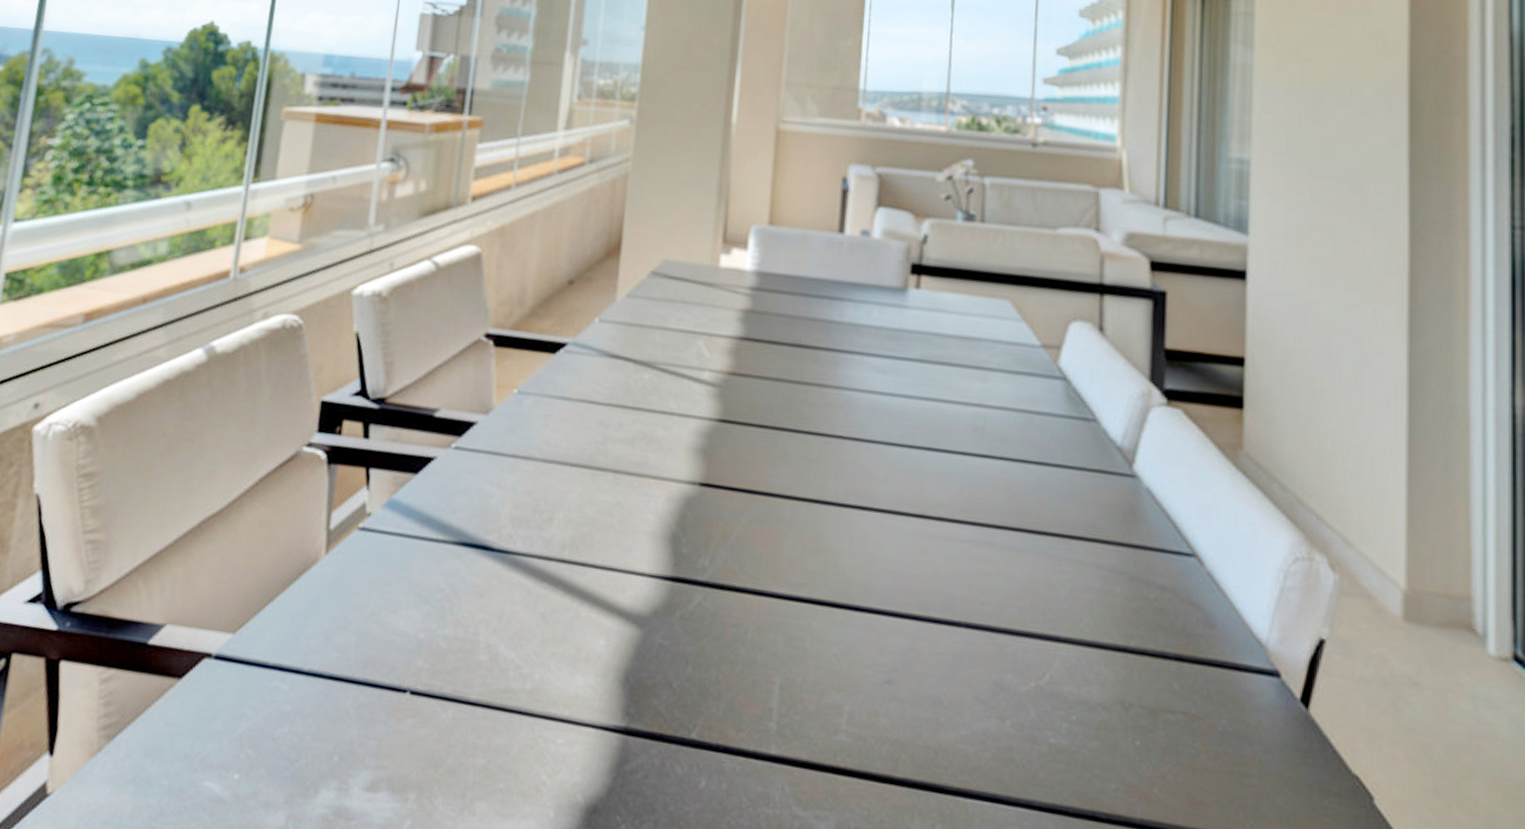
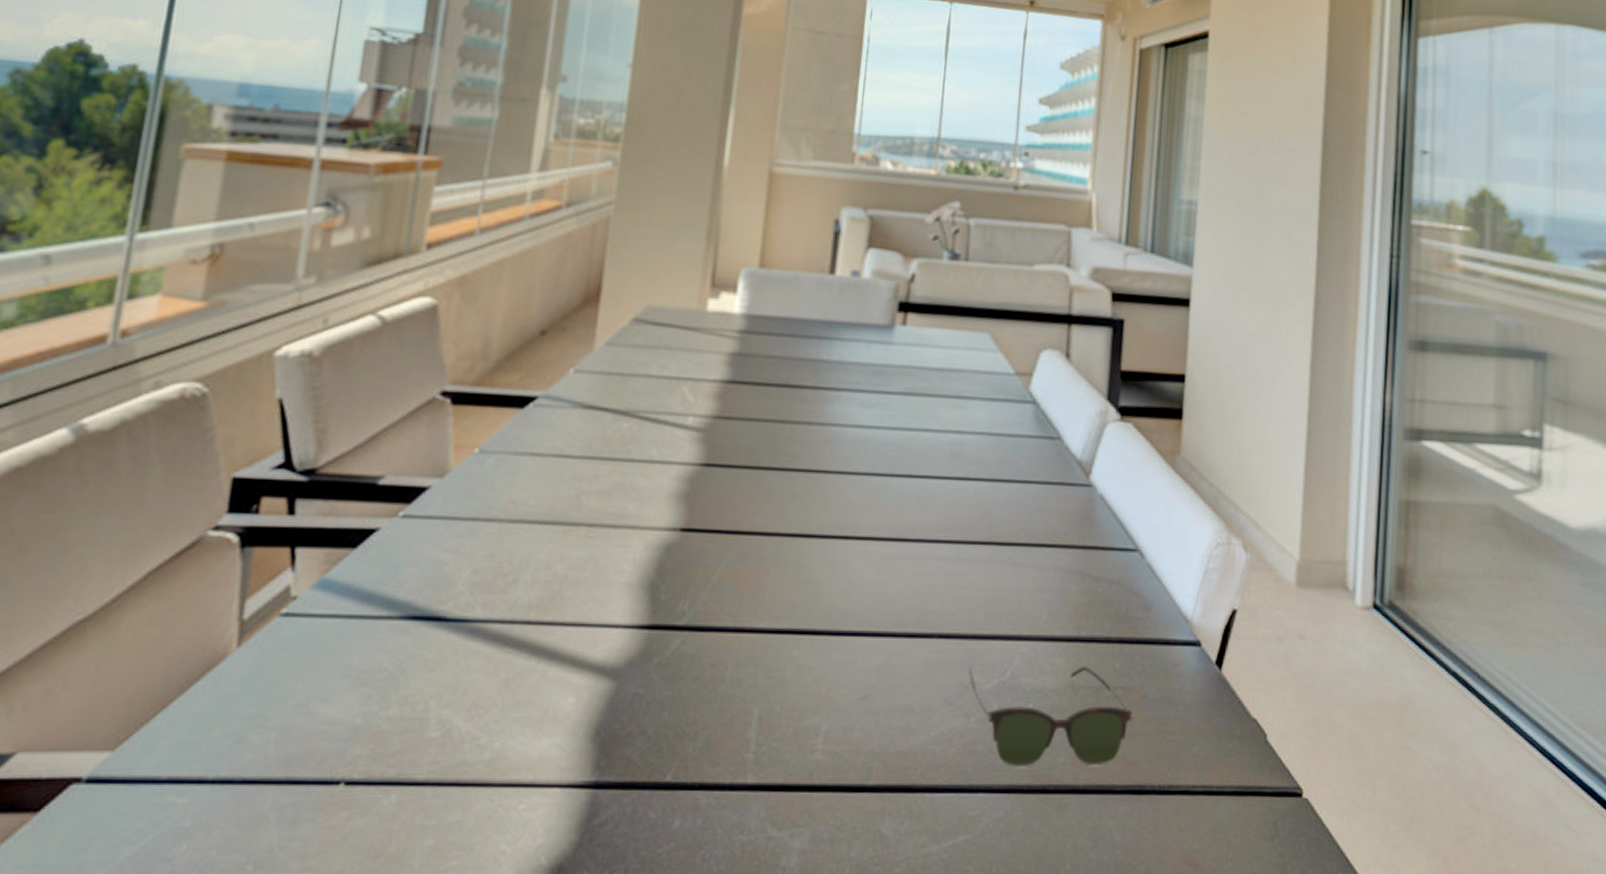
sunglasses: none [1000,664,1199,799] -> present [967,667,1133,768]

